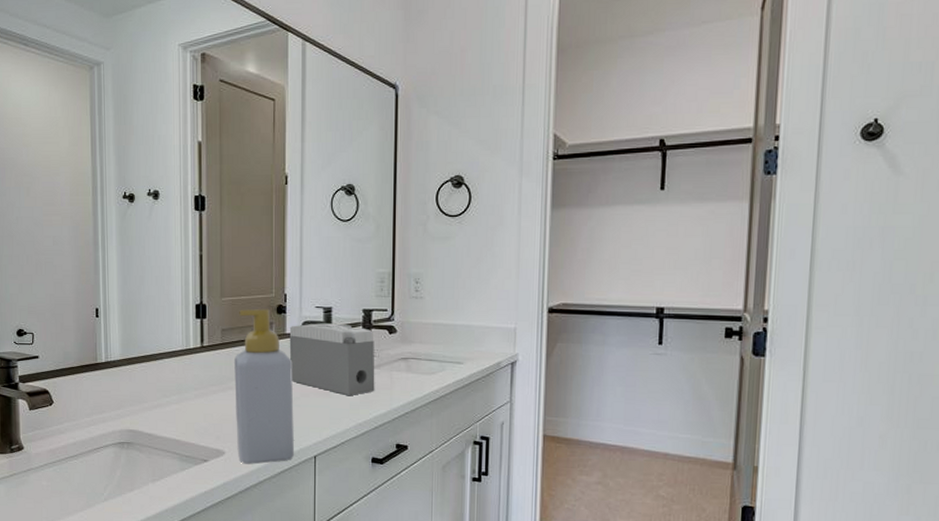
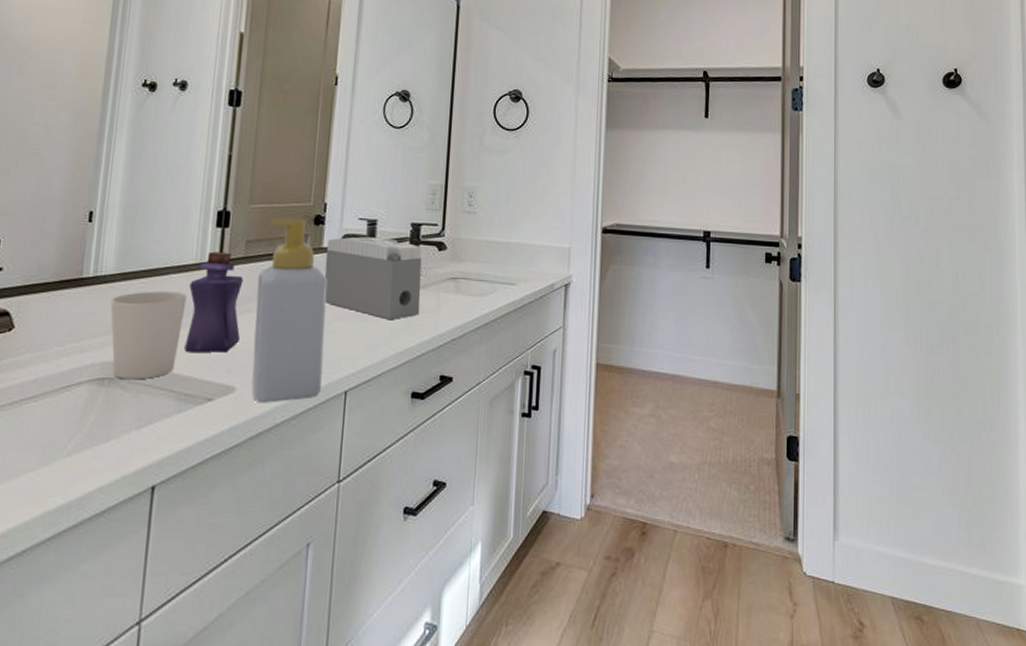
dixie cup: none [121,373,179,444] -> present [110,291,187,380]
perfume bottle: none [180,339,224,423] -> present [184,251,244,353]

